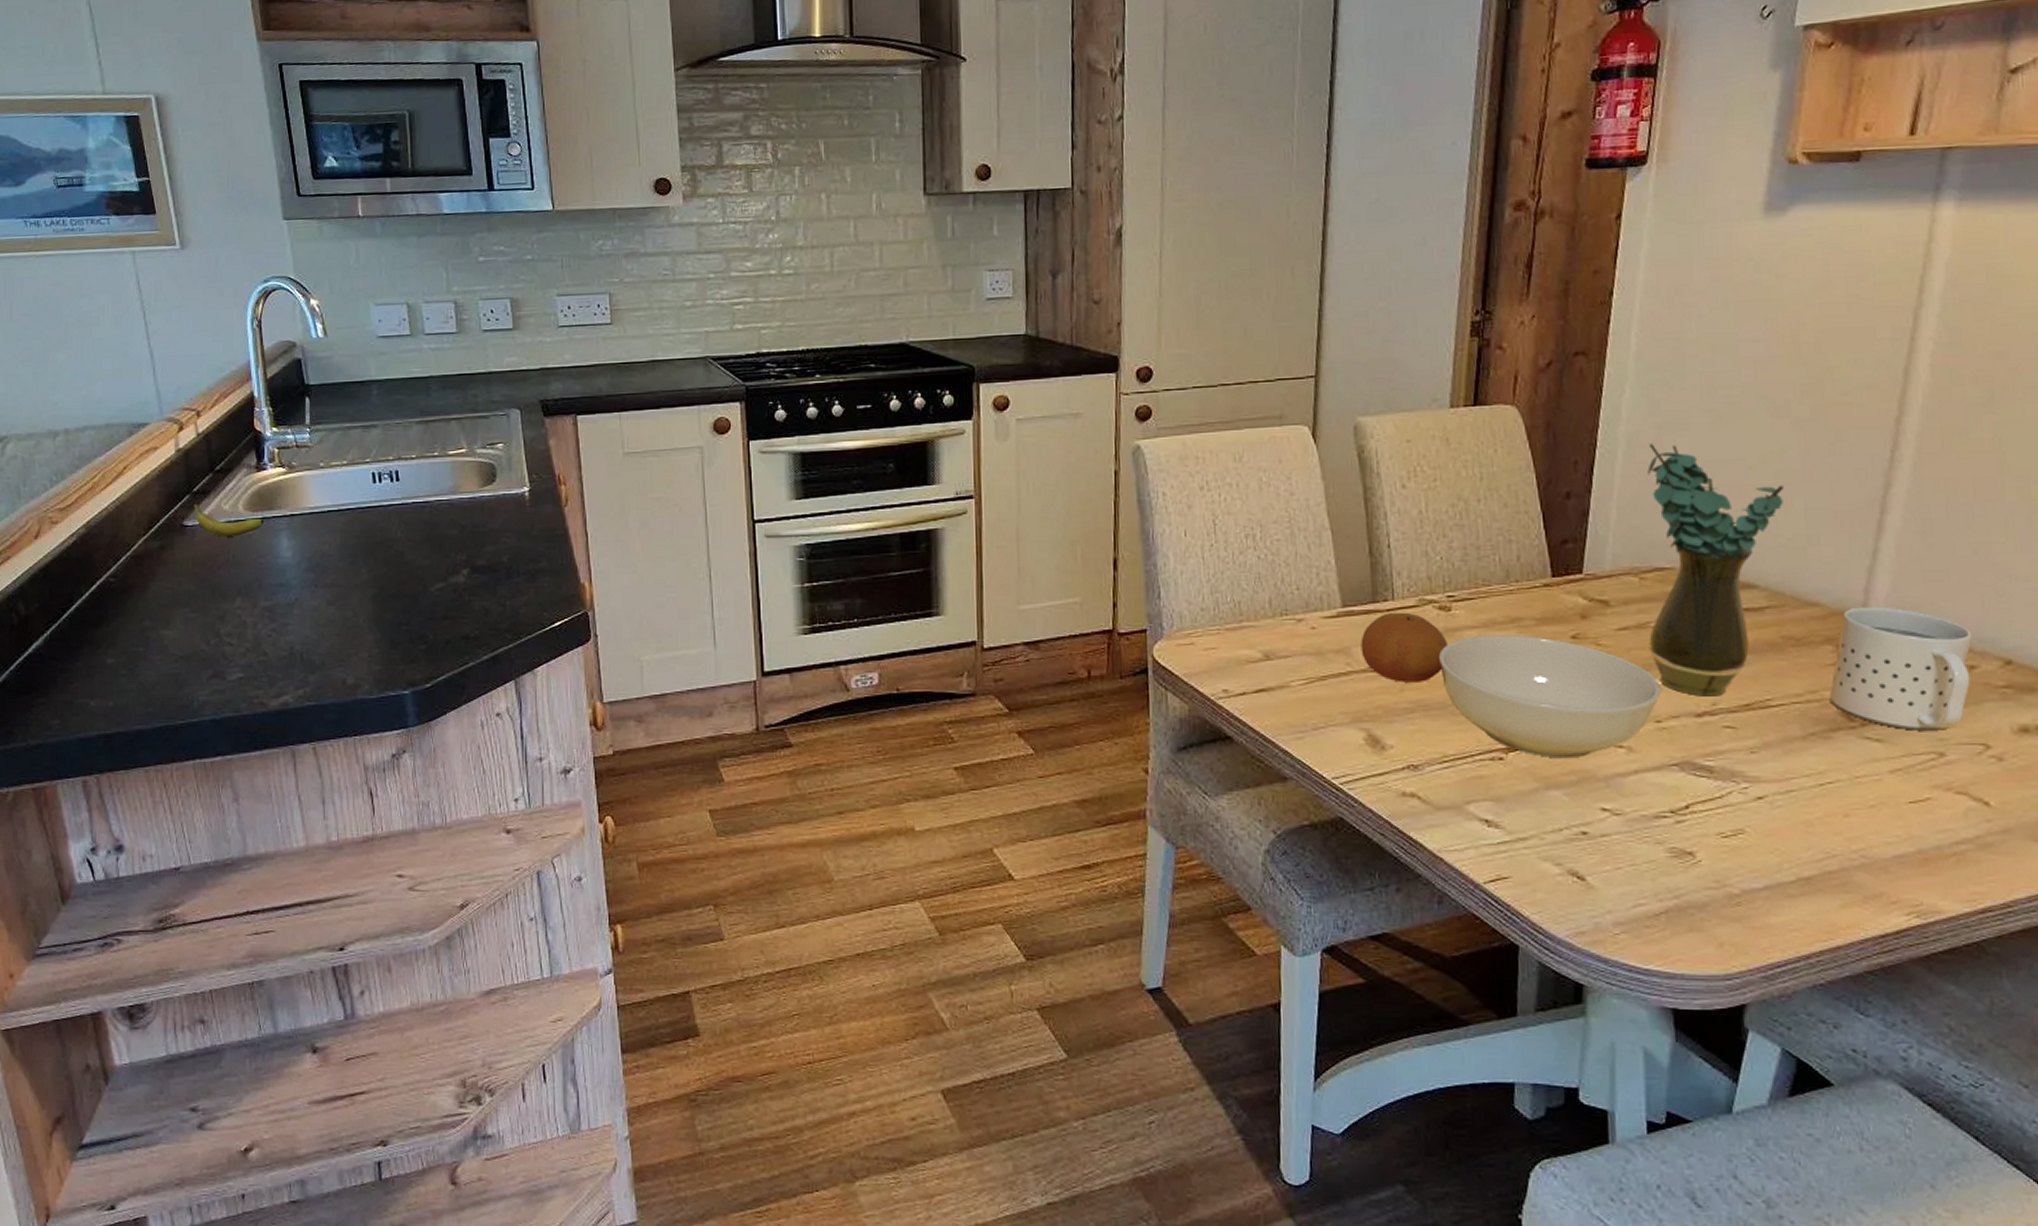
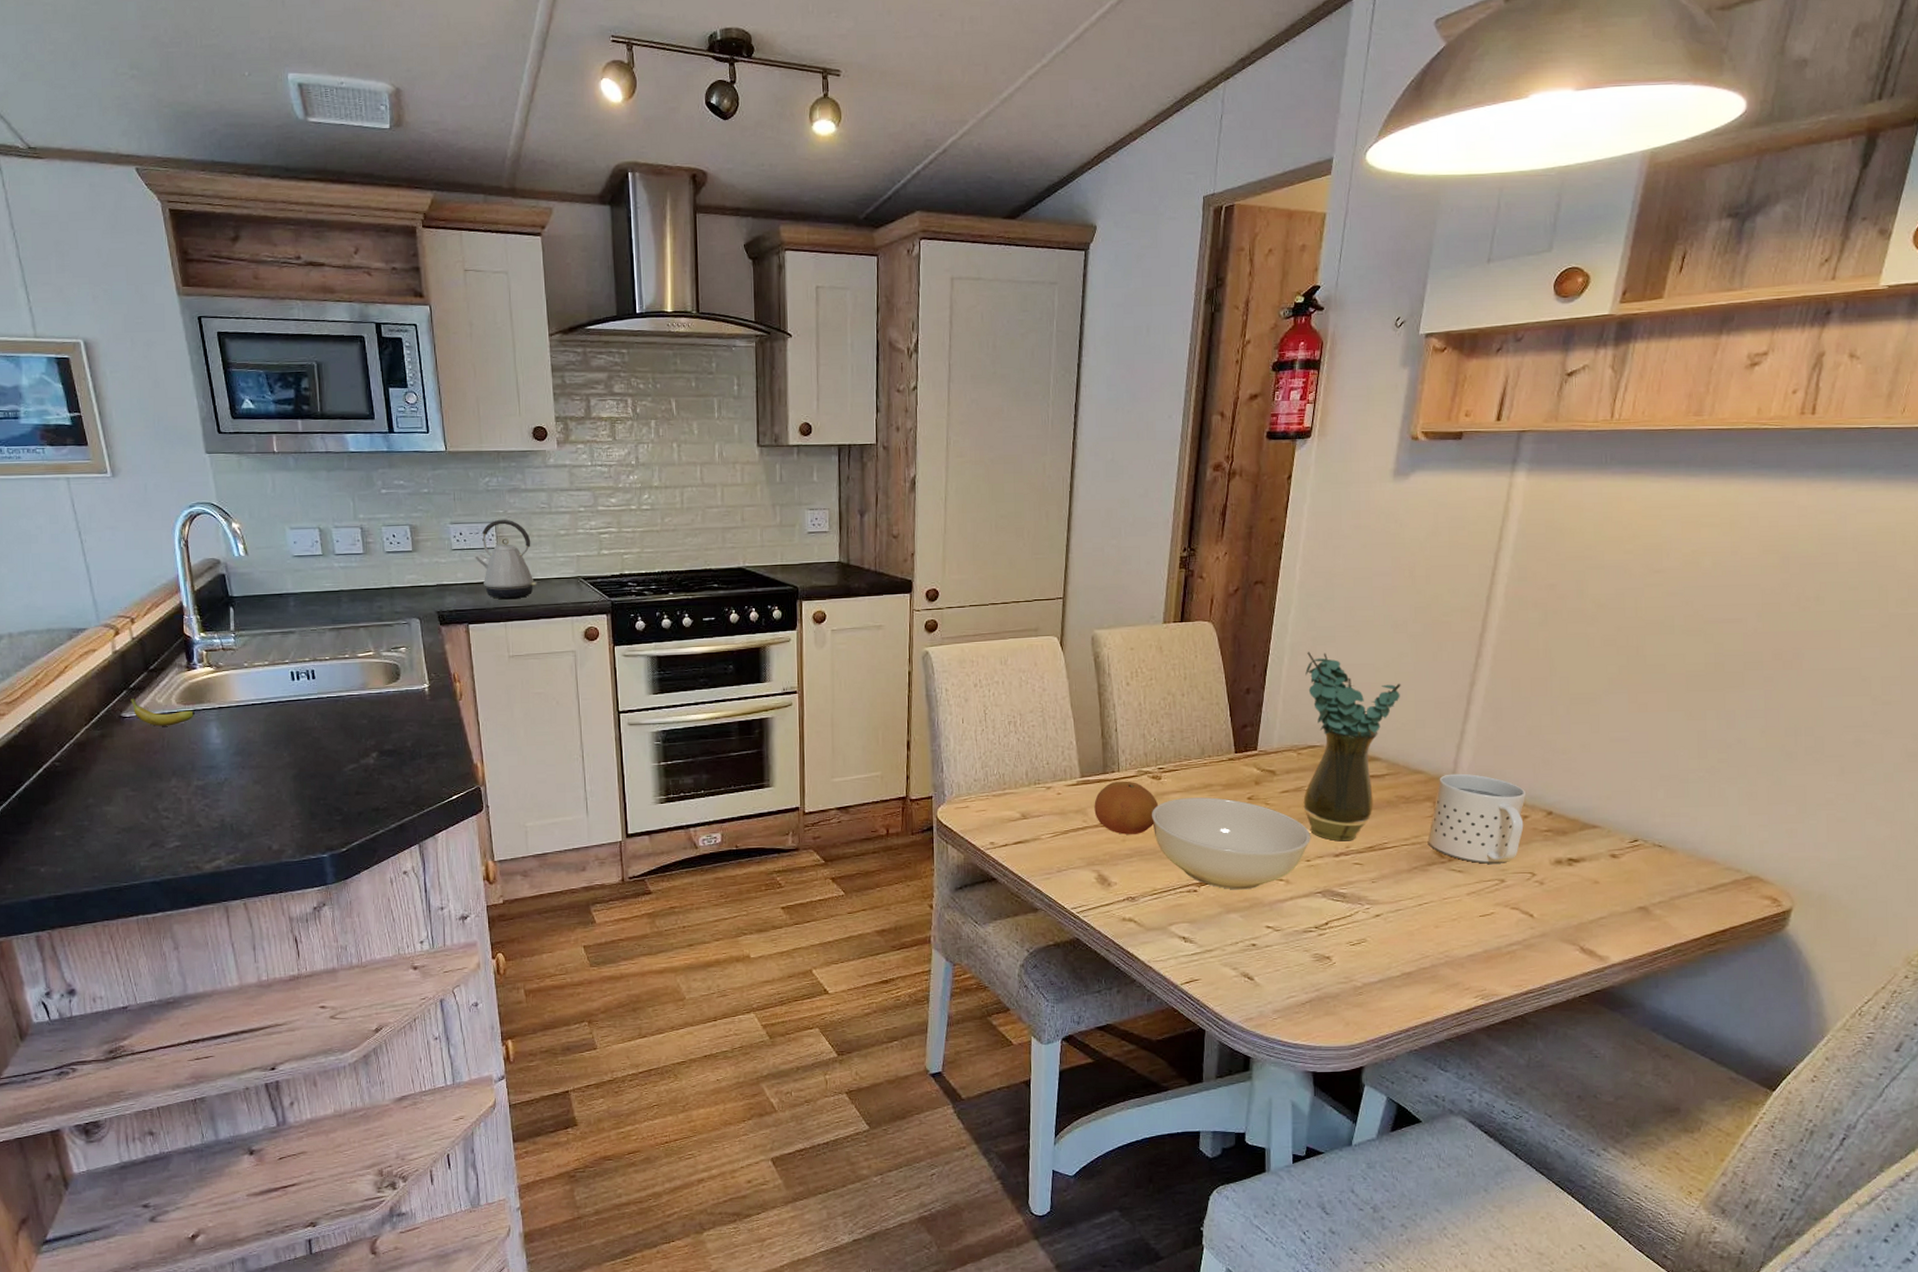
kettle: none [585,289,659,384] -> present [475,519,538,599]

